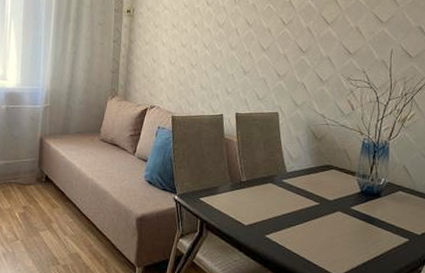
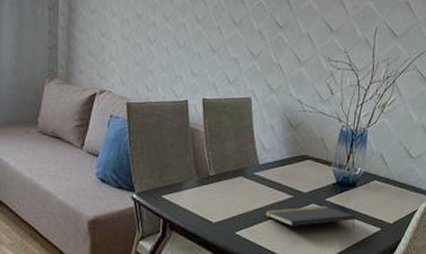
notepad: none [293,213,382,238] -> present [265,206,356,229]

